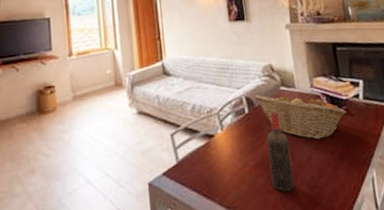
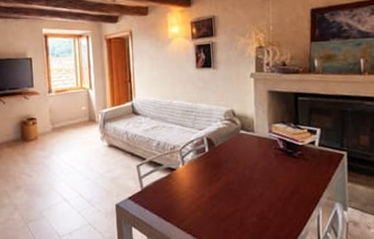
fruit basket: present [254,94,347,140] -> none [215,136,301,179]
wine bottle: present [266,110,294,193] -> none [223,151,245,221]

